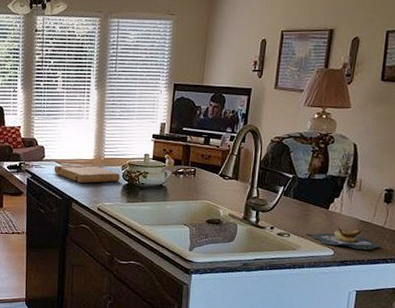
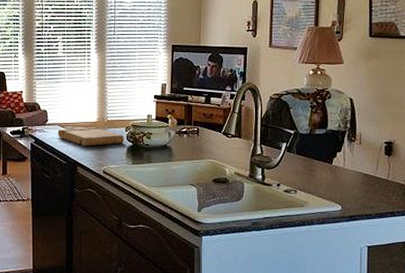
banana bunch: present [305,227,381,250] -> none [312,182,387,203]

